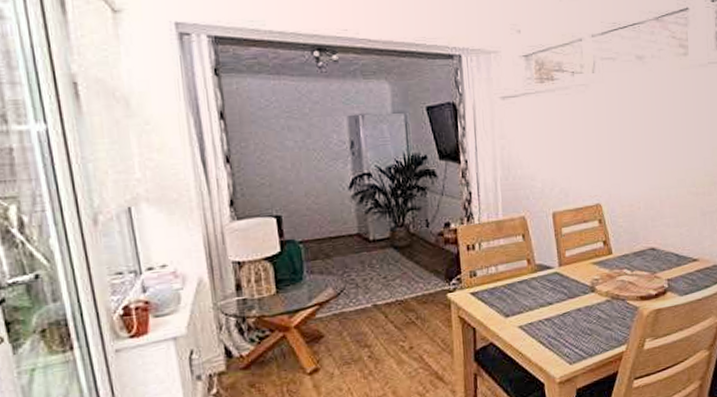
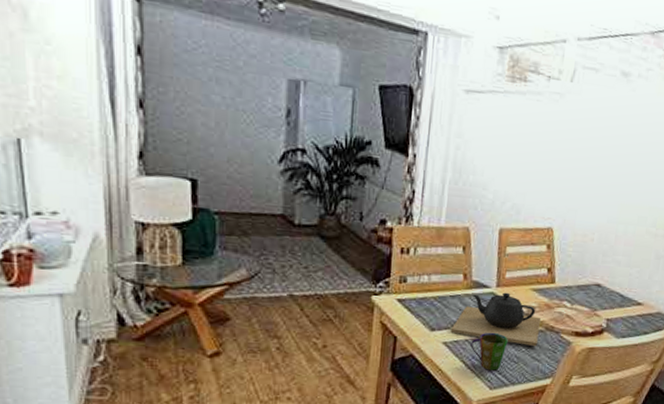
teapot: none [523,270,606,317] -> present [450,292,540,346]
cup: none [544,309,579,347] -> present [470,332,508,371]

